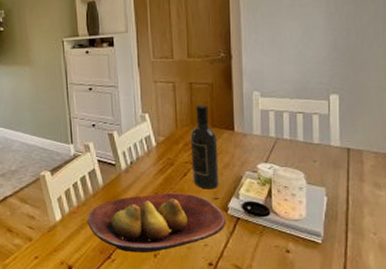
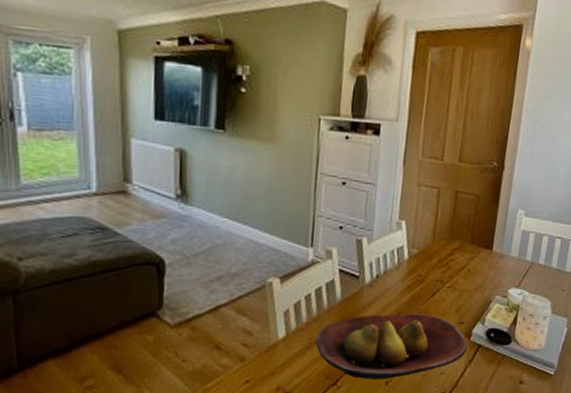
wine bottle: present [190,104,219,189] -> none [441,217,474,313]

